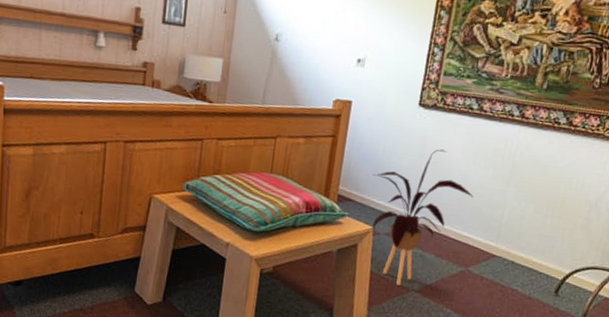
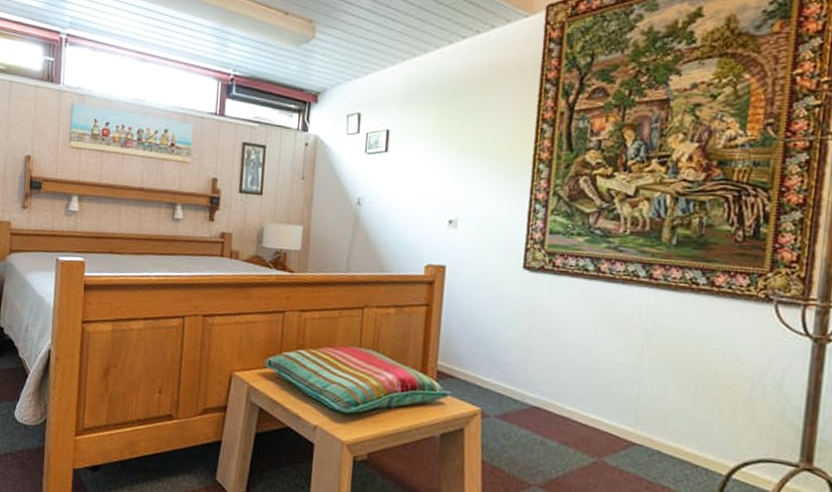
house plant: present [372,149,474,285] -> none [475,317,600,479]

